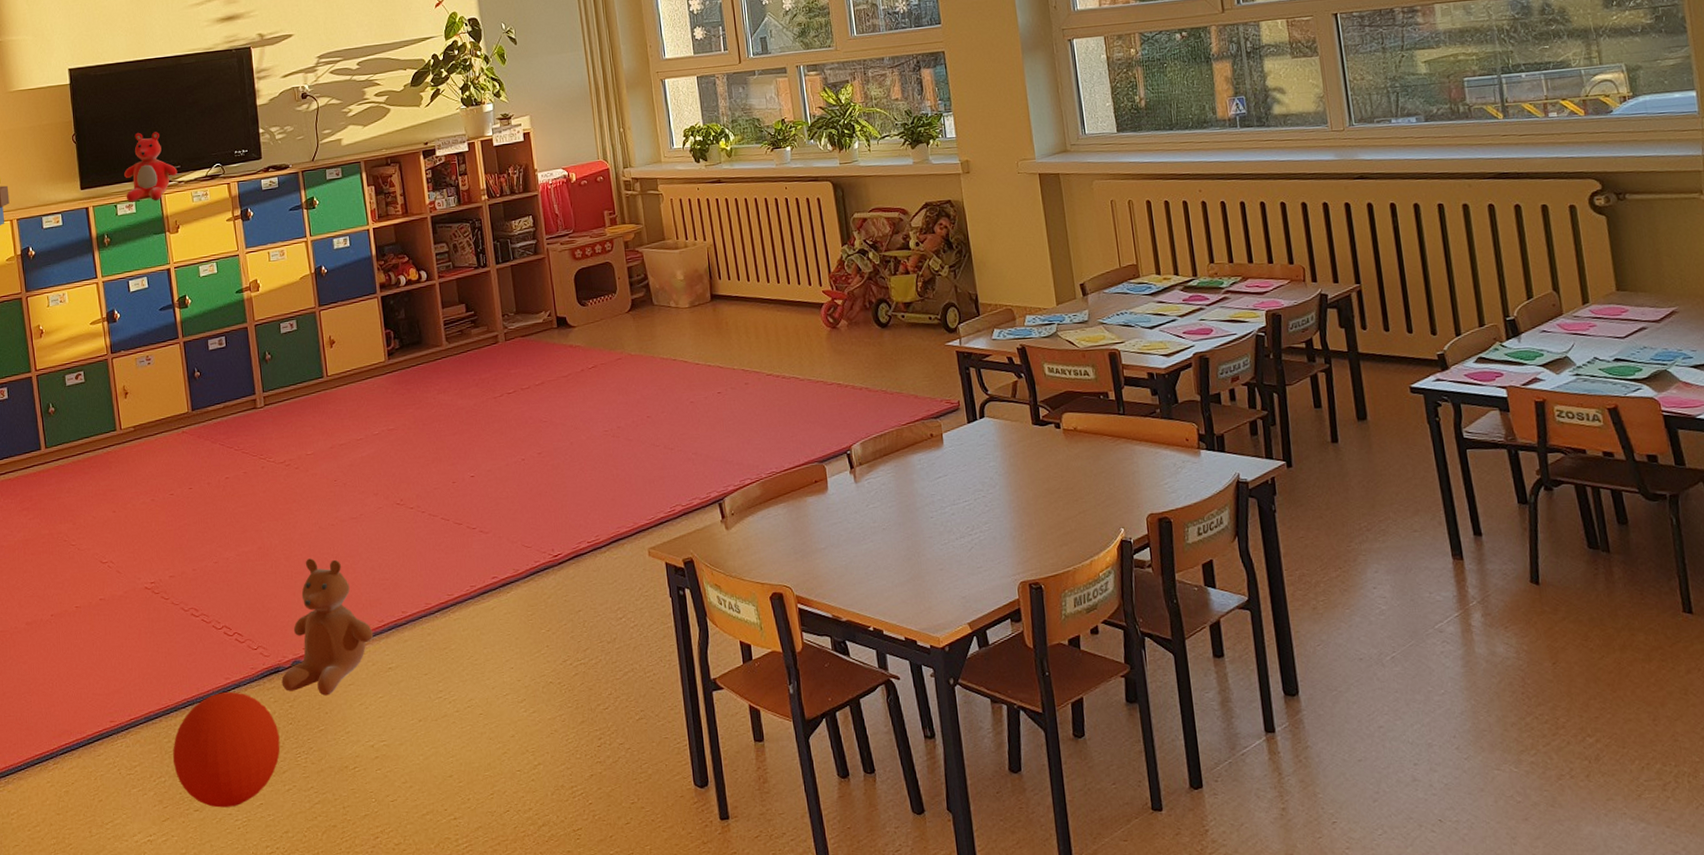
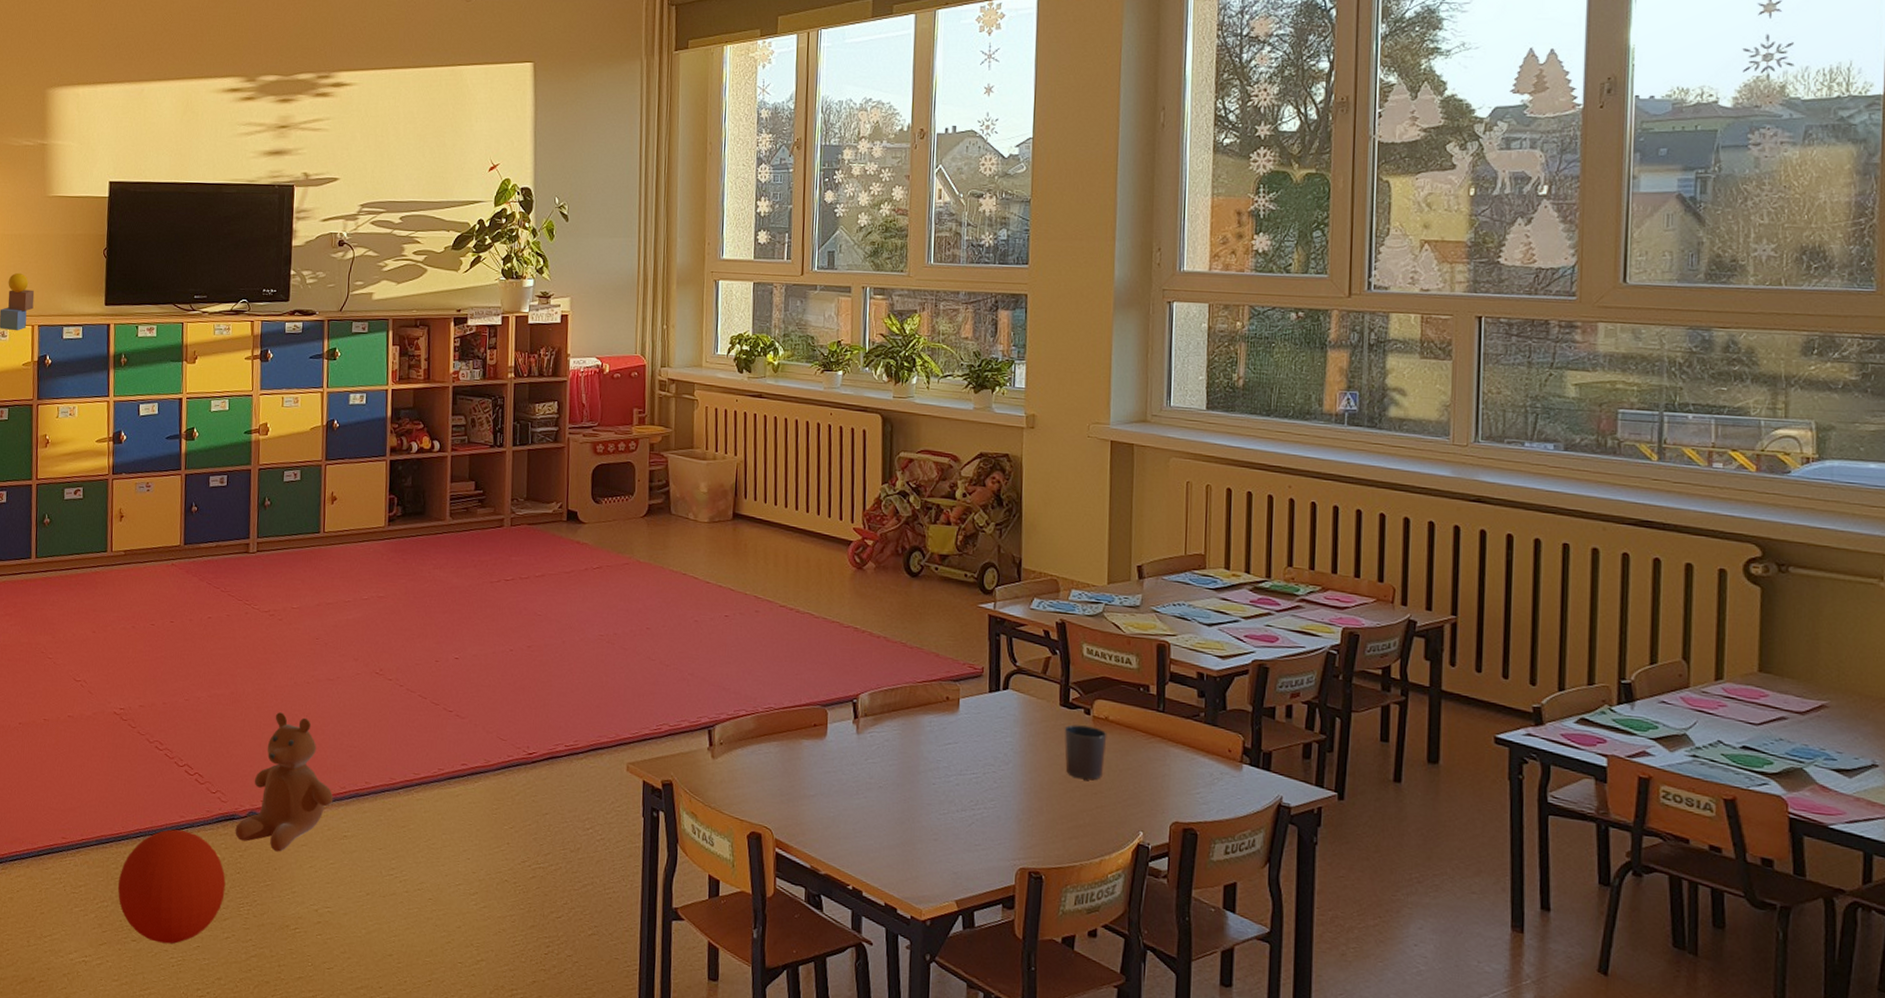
stuffed toy: present [124,131,178,202] -> none [148,256,204,328]
cup: none [1039,439,1080,490] -> present [1064,724,1107,781]

